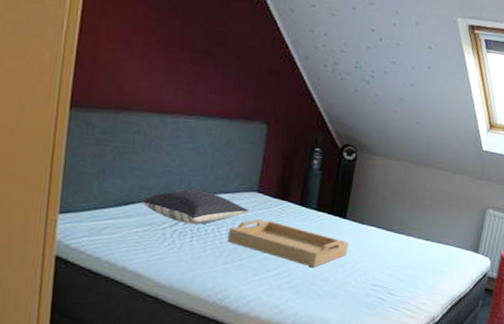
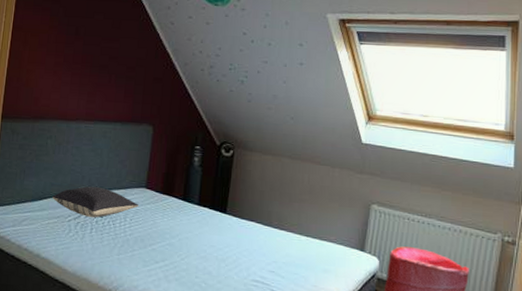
serving tray: present [227,218,349,268] -> none [120,212,230,261]

